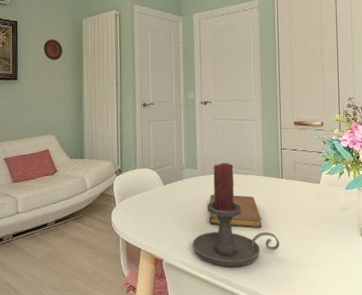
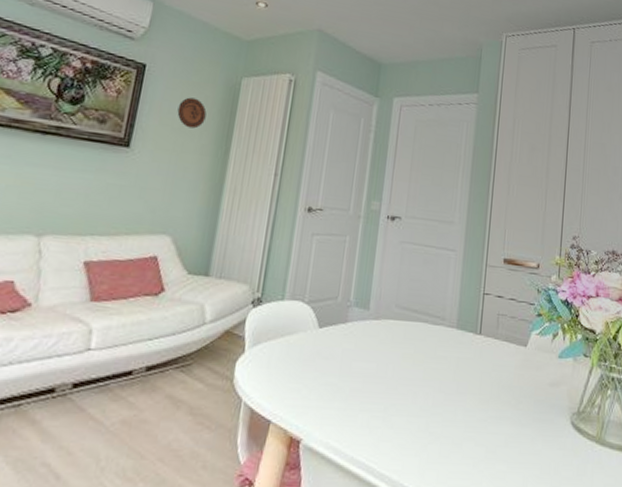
candle holder: present [192,163,280,267] -> none [346,304,467,459]
notebook: present [209,194,262,228] -> none [375,348,448,403]

